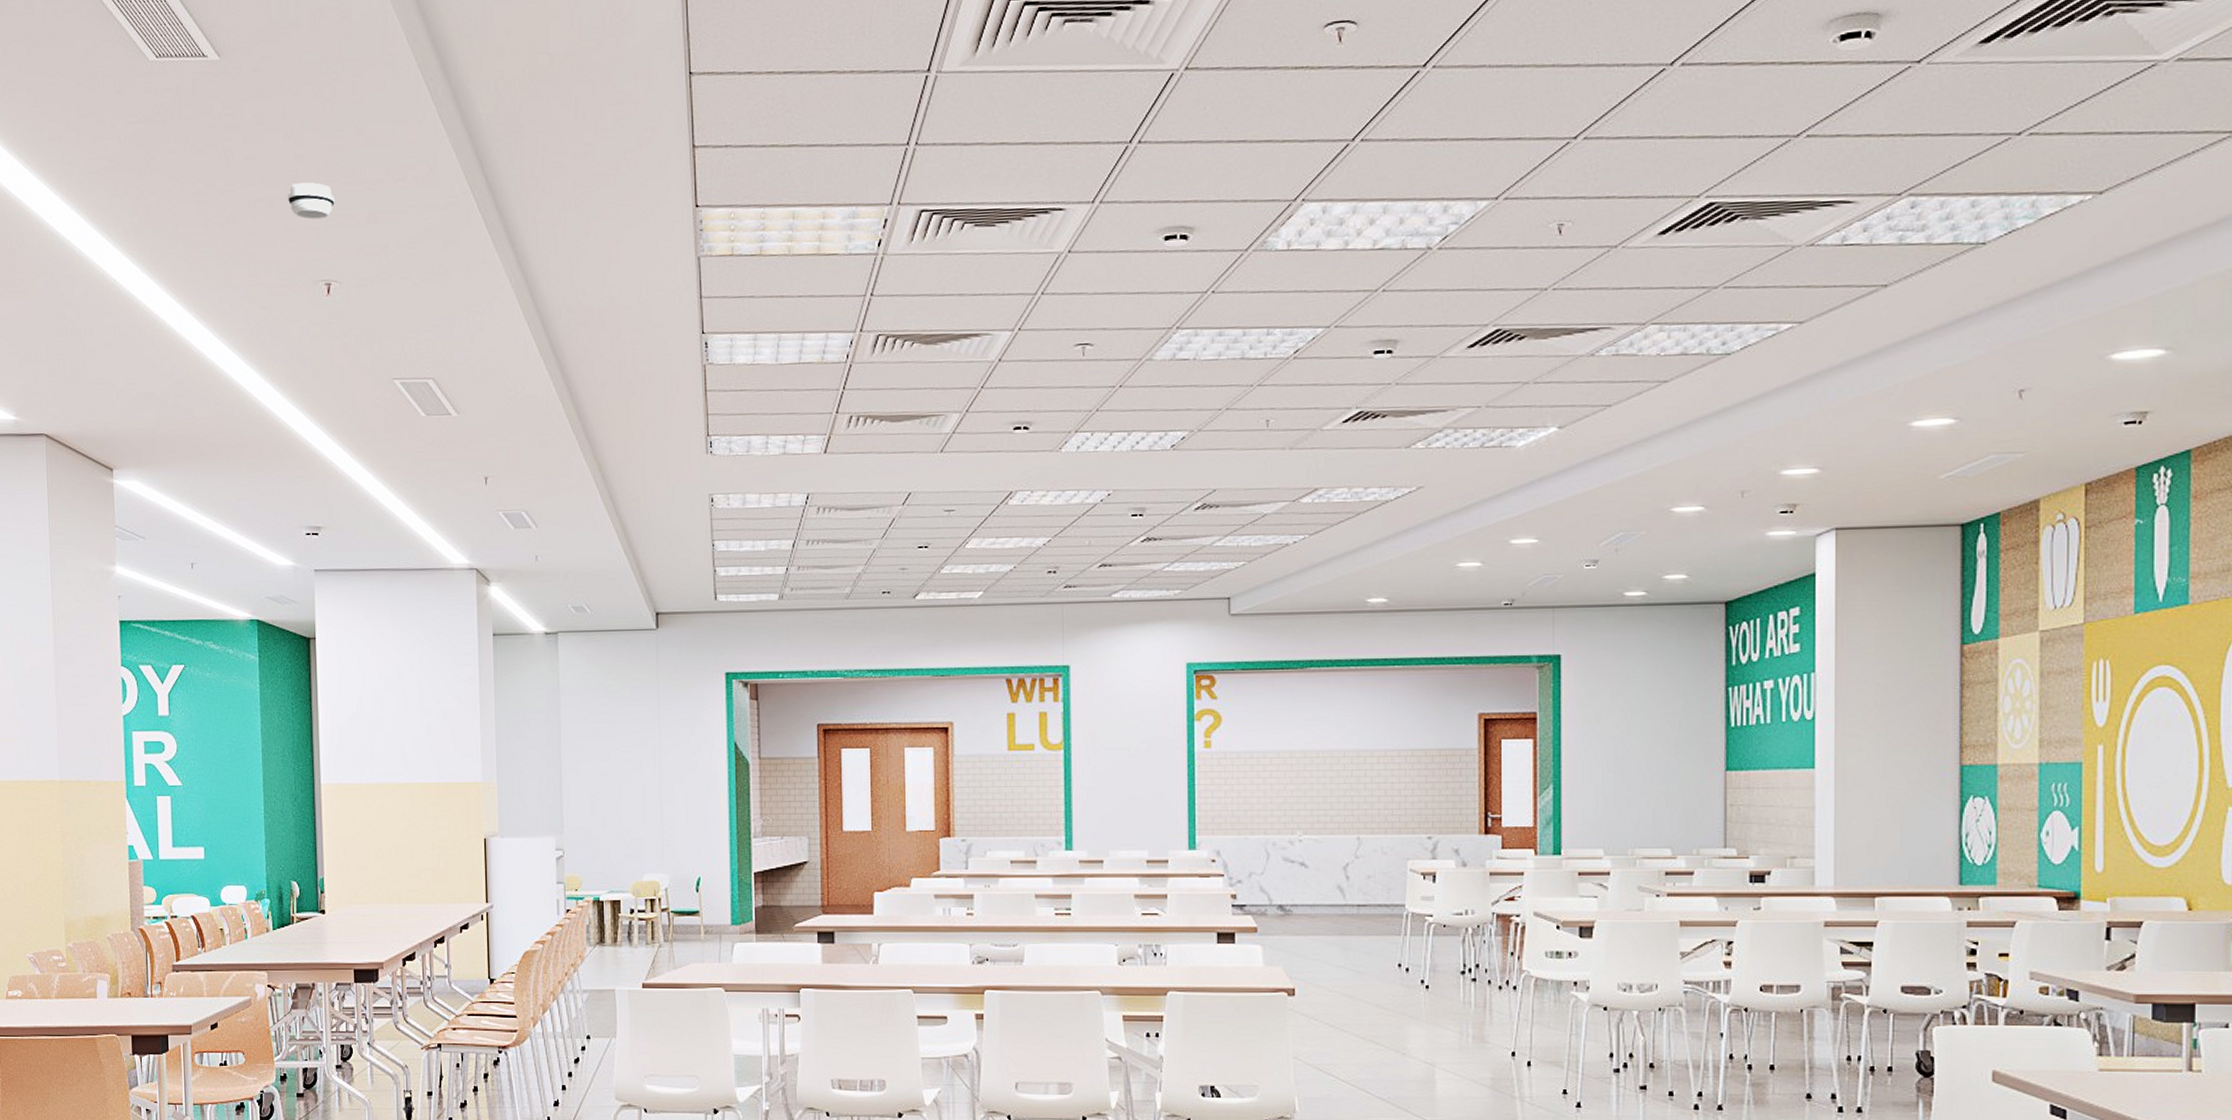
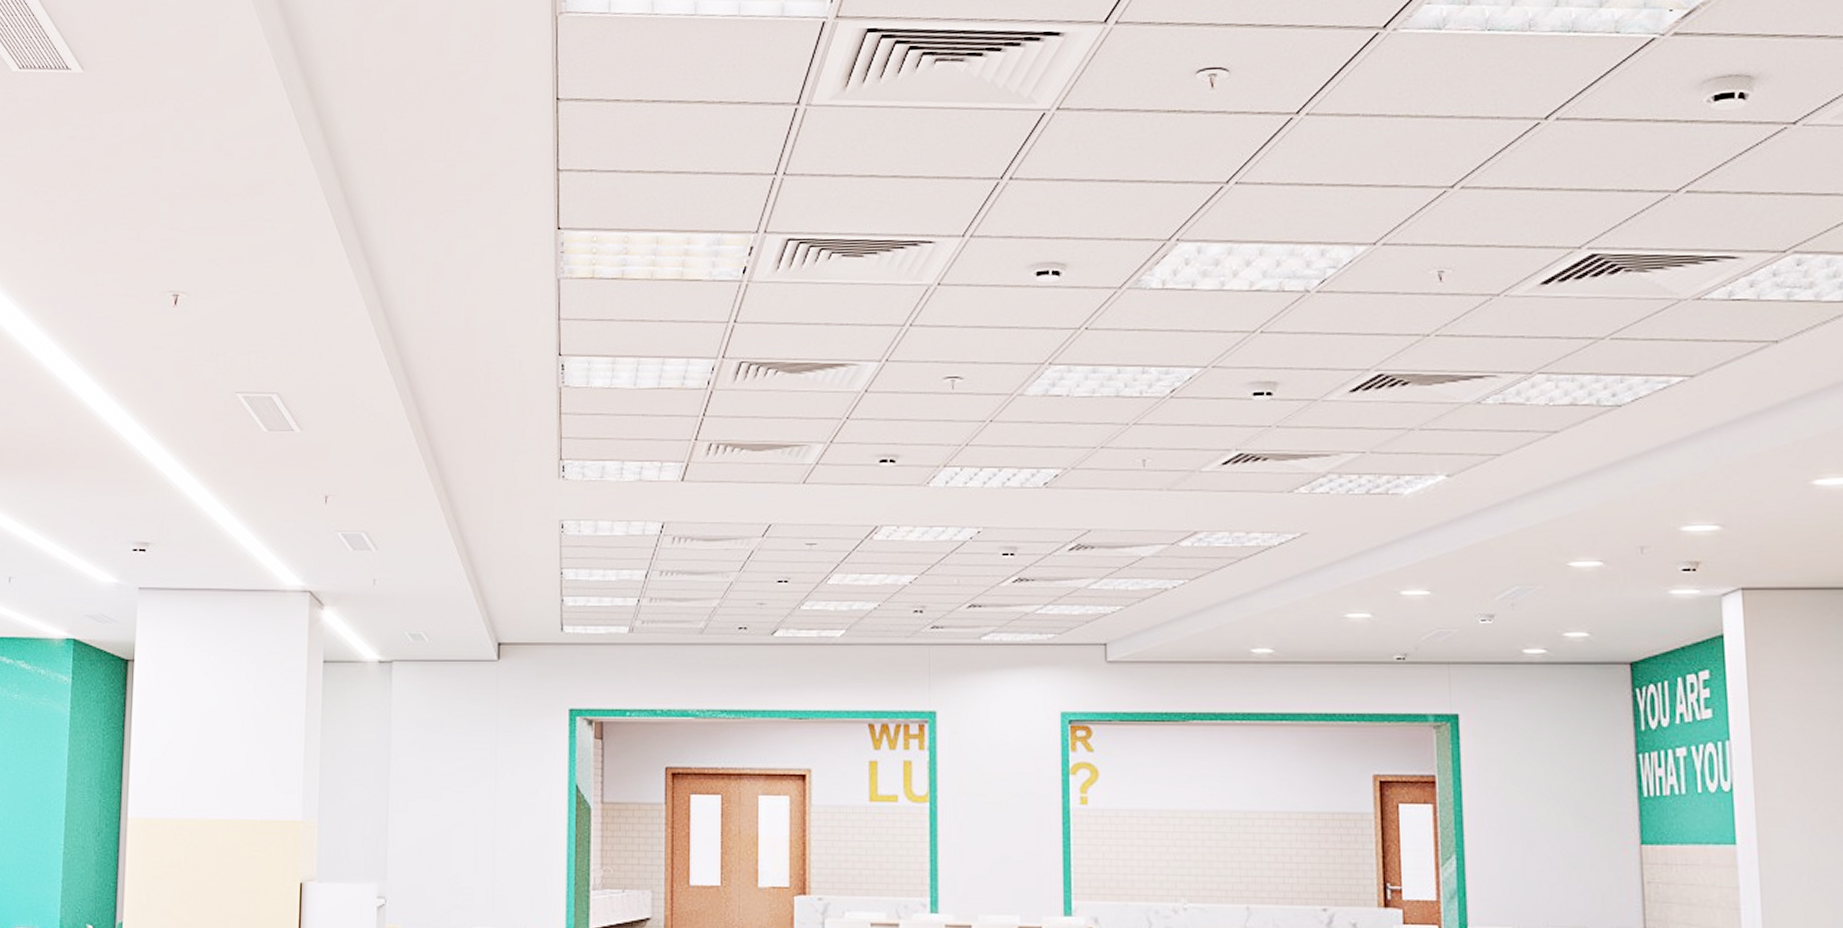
smoke detector: present [287,182,335,220] -> none [140,193,189,231]

